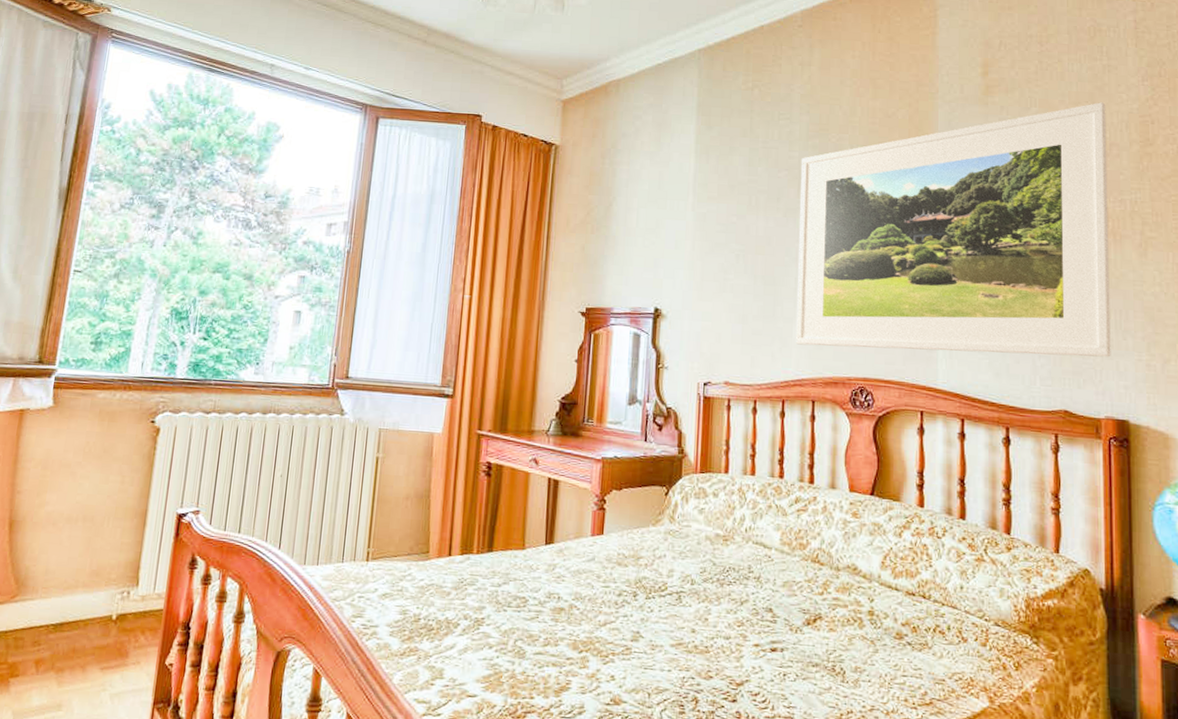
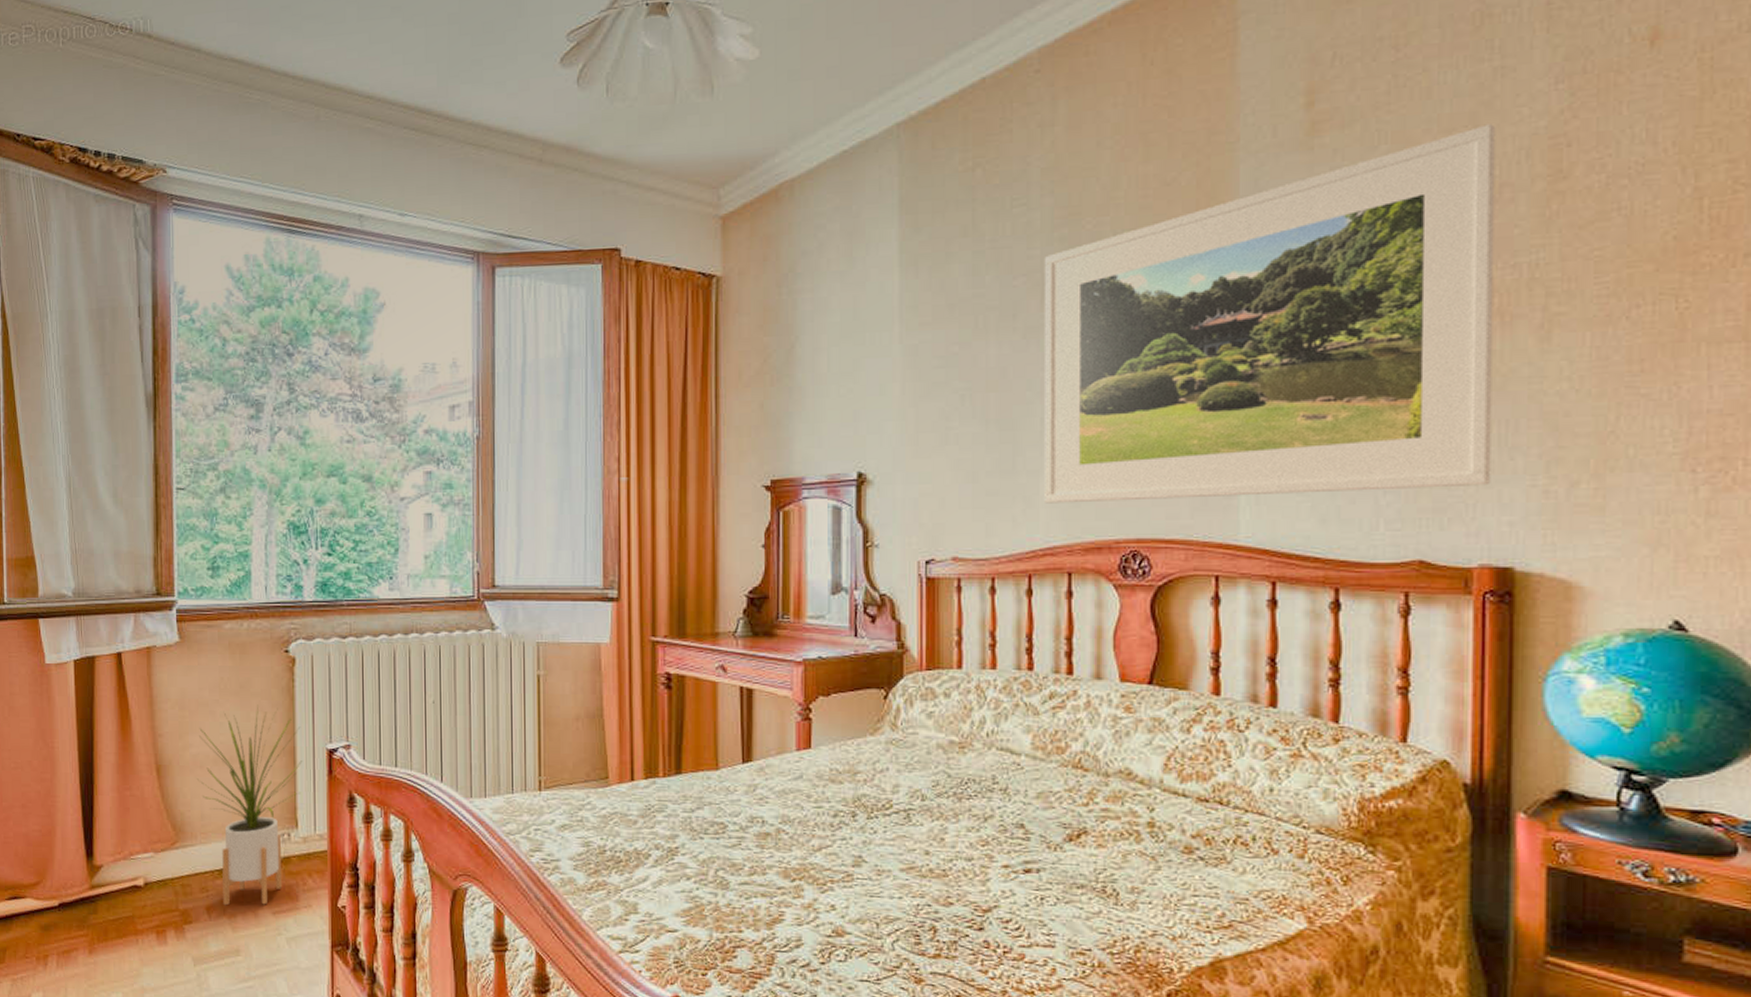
house plant: none [47,468,156,661] -> present [196,704,303,906]

